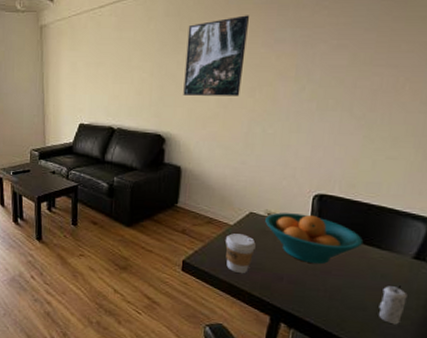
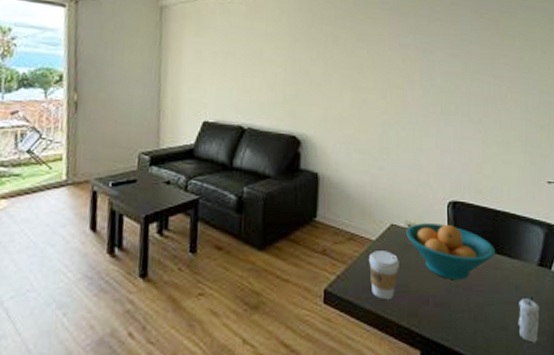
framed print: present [183,15,249,96] -> none [318,18,375,97]

